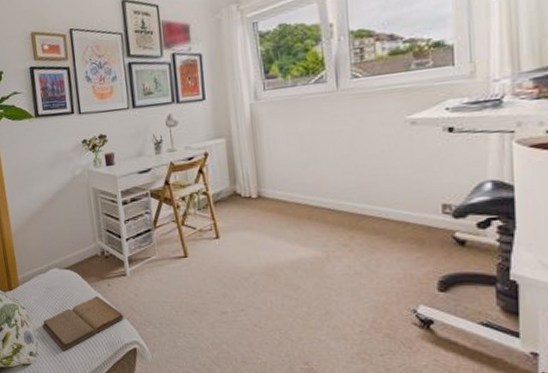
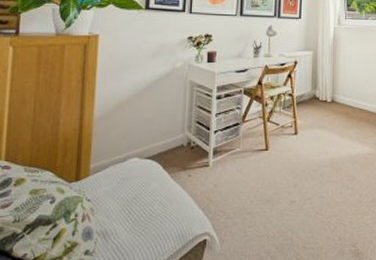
book: present [42,296,125,351] -> none [107,187,200,247]

